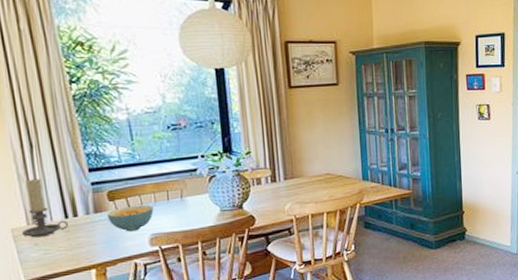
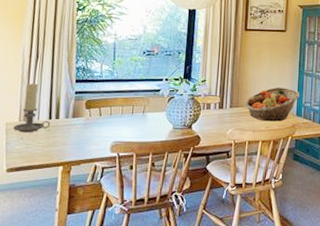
cereal bowl: present [106,204,154,232] -> none [81,114,119,137]
fruit basket: none [300,150,364,191] -> present [244,87,300,122]

